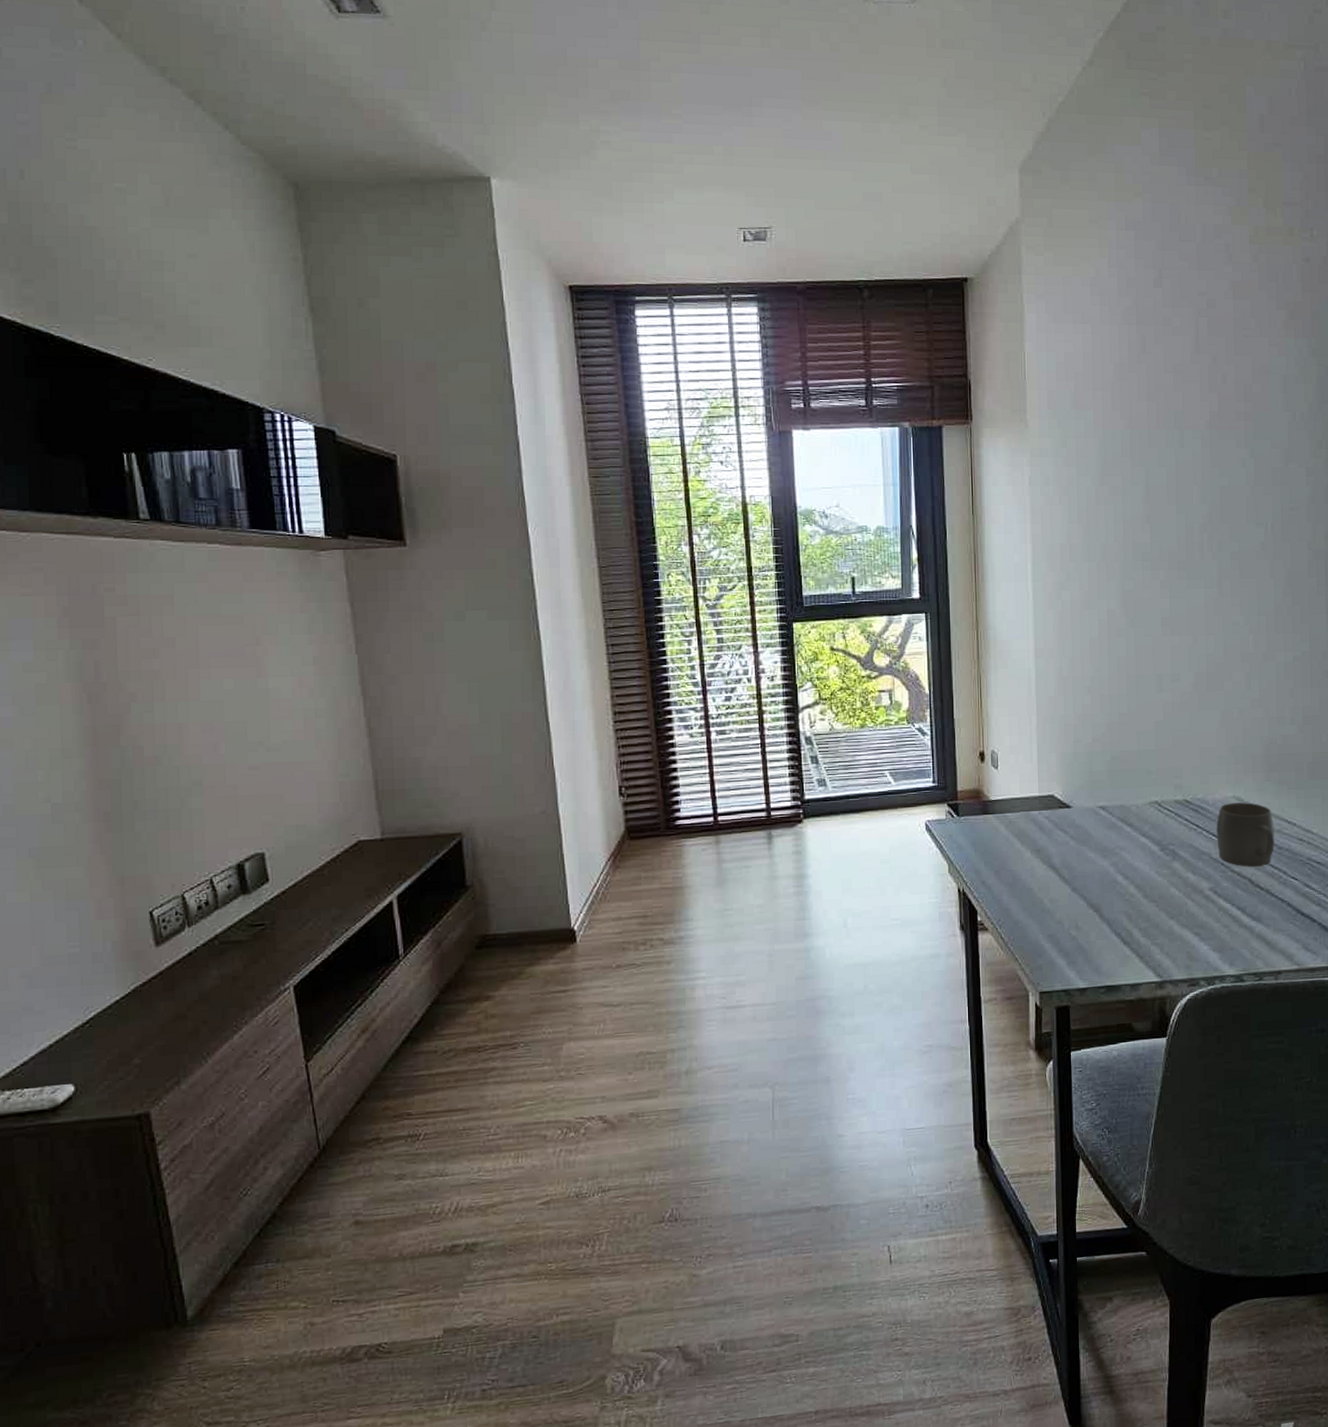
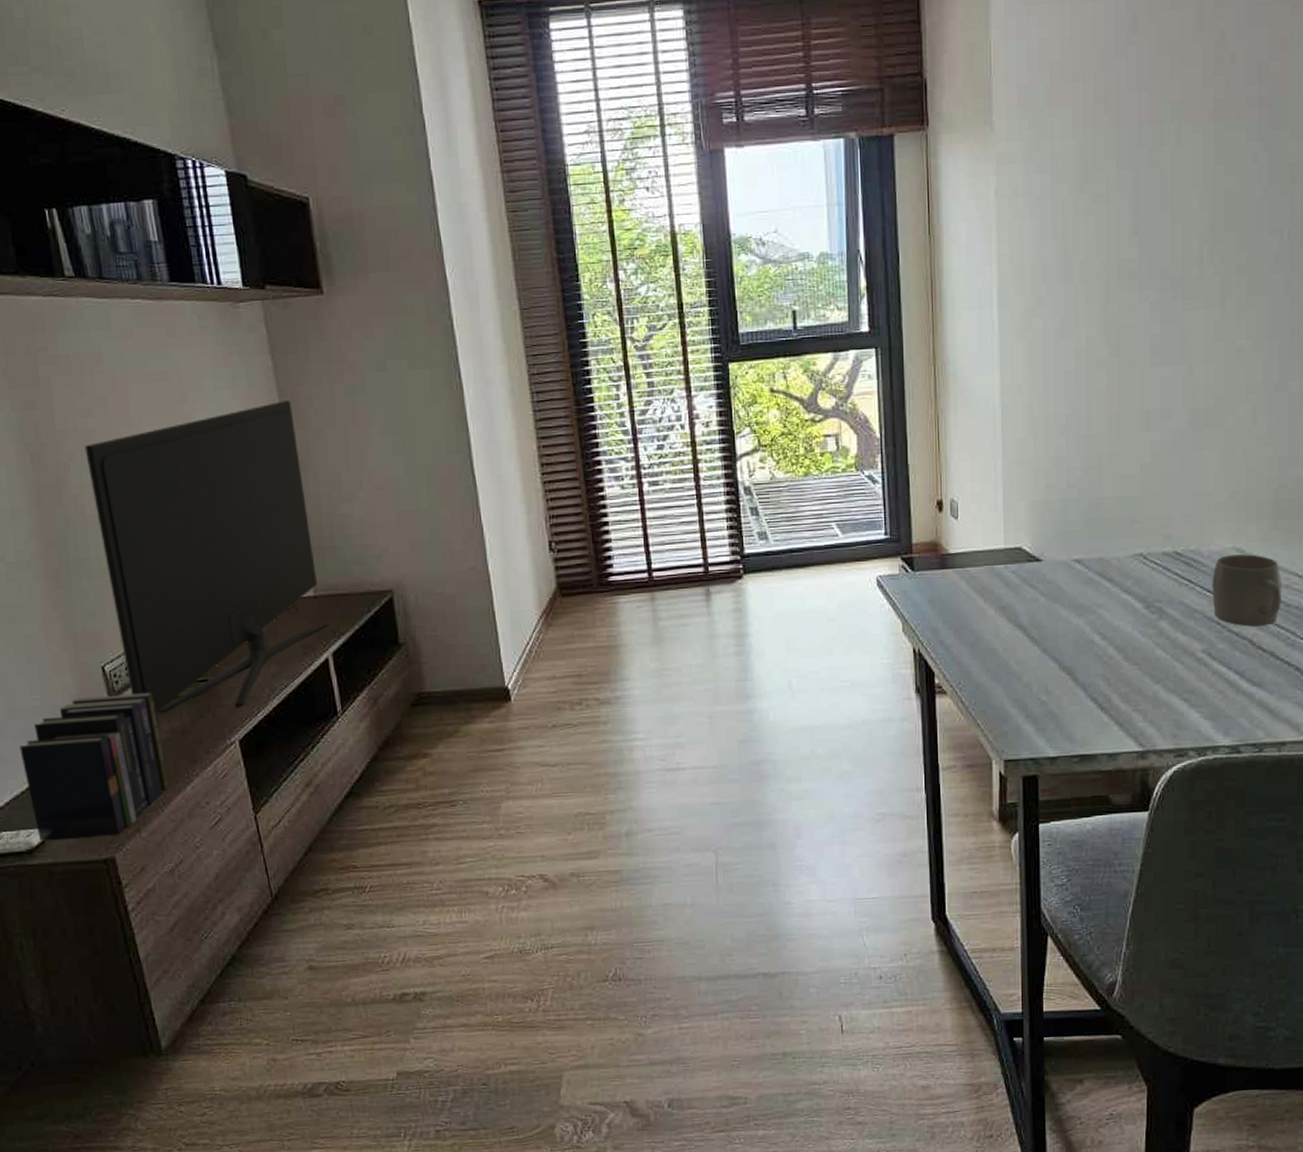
books: none [51,938,215,1098] -> present [19,693,169,841]
television: none [148,646,394,959] -> present [84,400,328,713]

